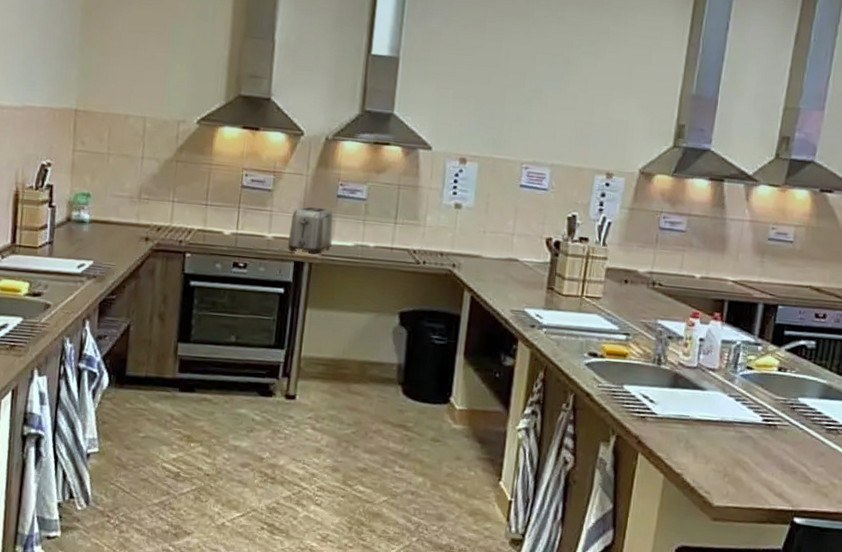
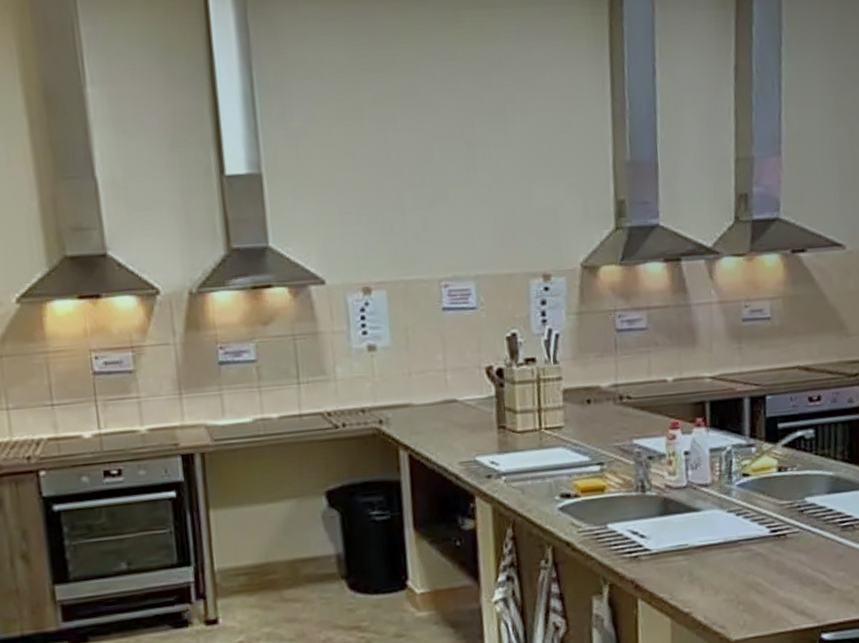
toaster: present [287,206,334,254] -> none [166,381,225,443]

